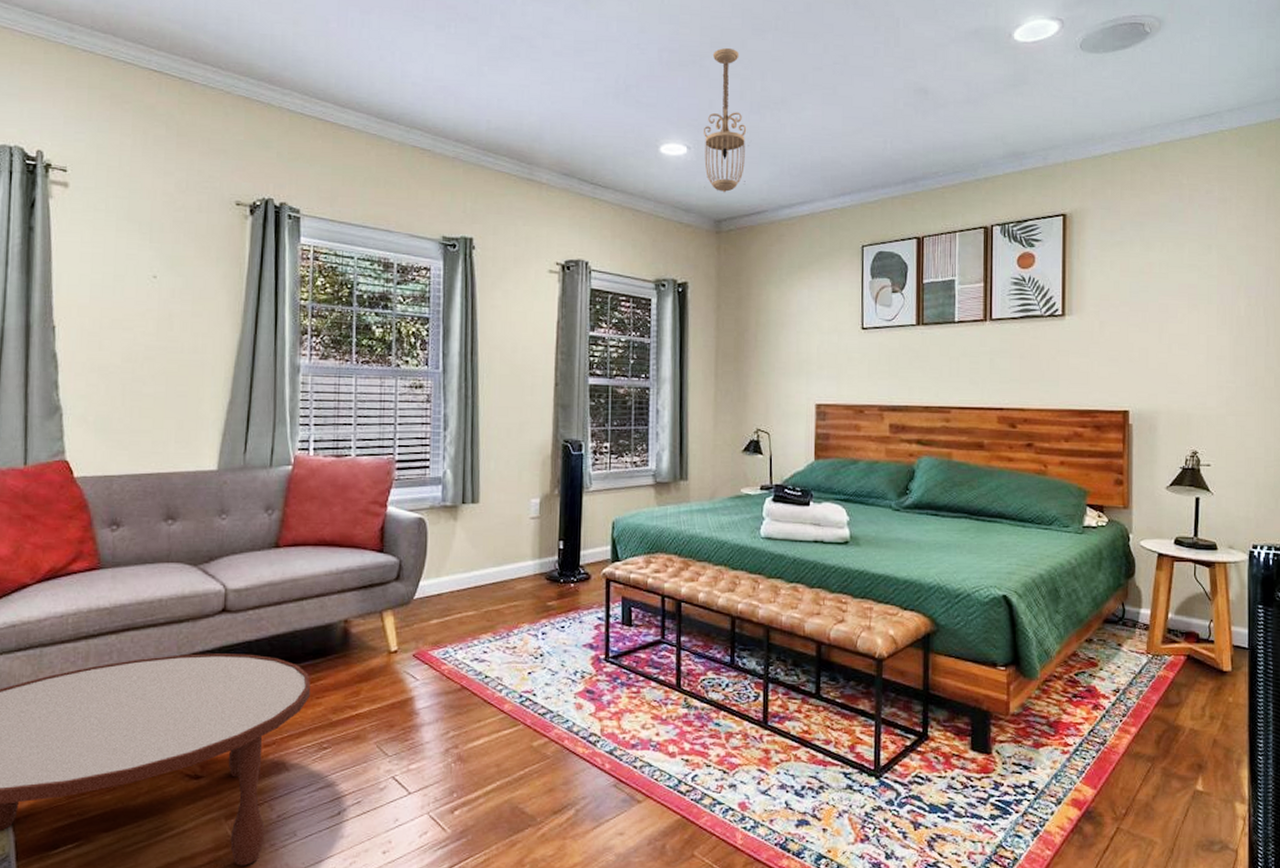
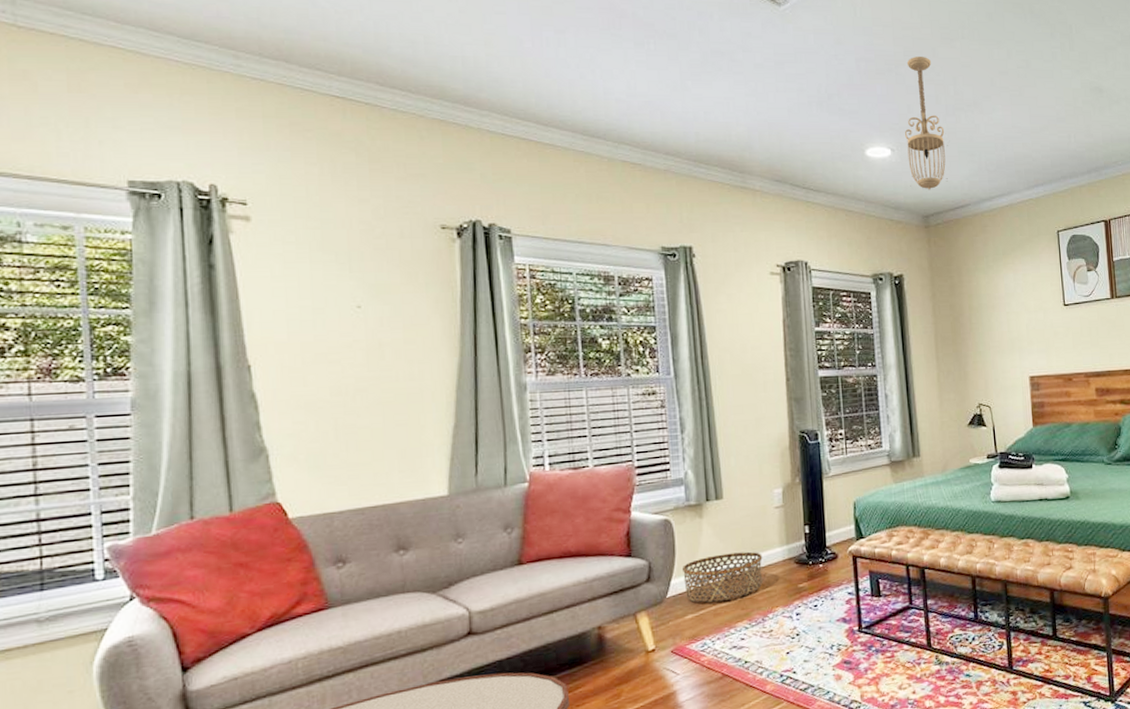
basket: none [431,560,513,609] -> present [681,551,763,603]

